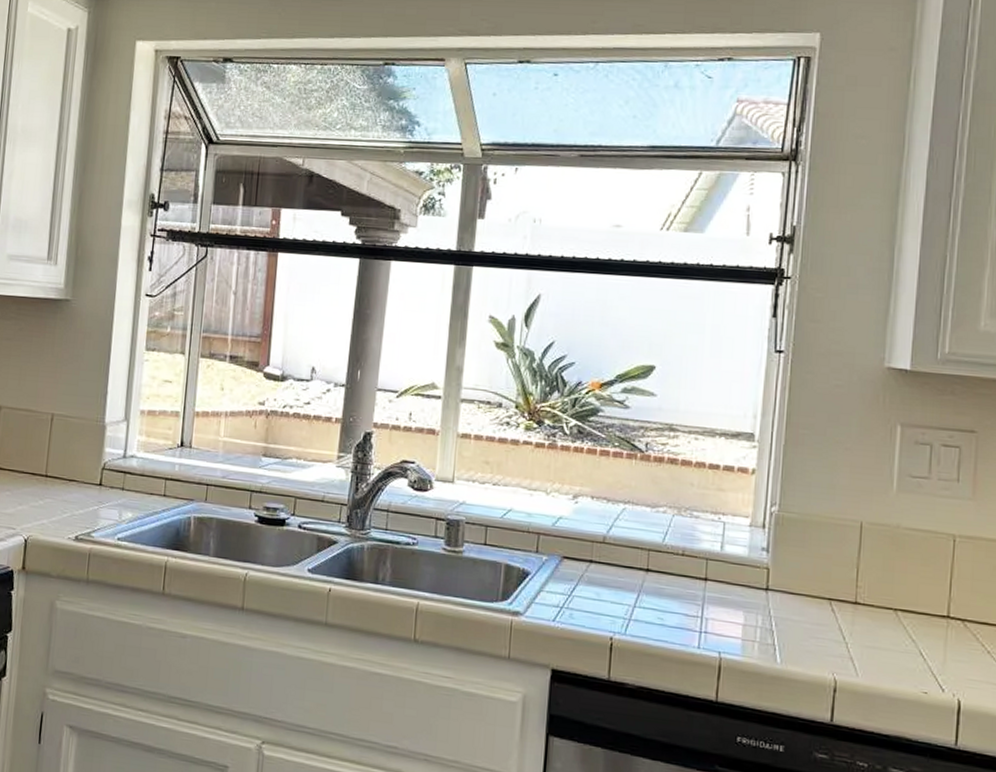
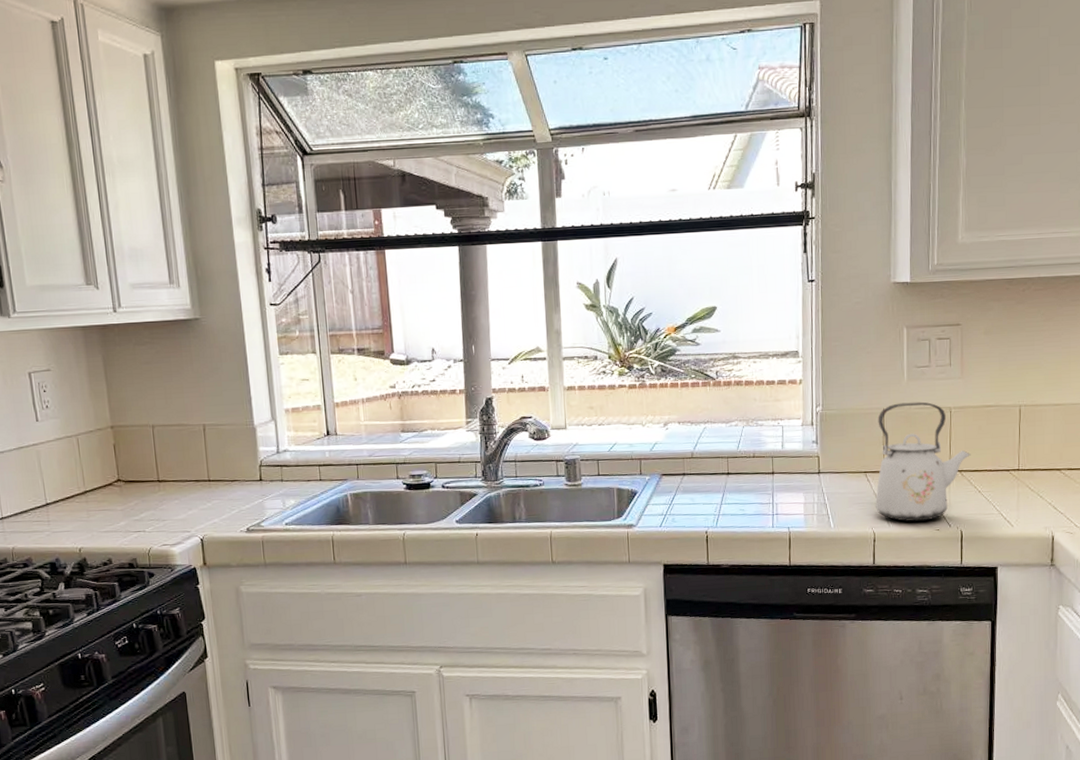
kettle: none [840,518,980,678] -> present [875,401,971,522]

